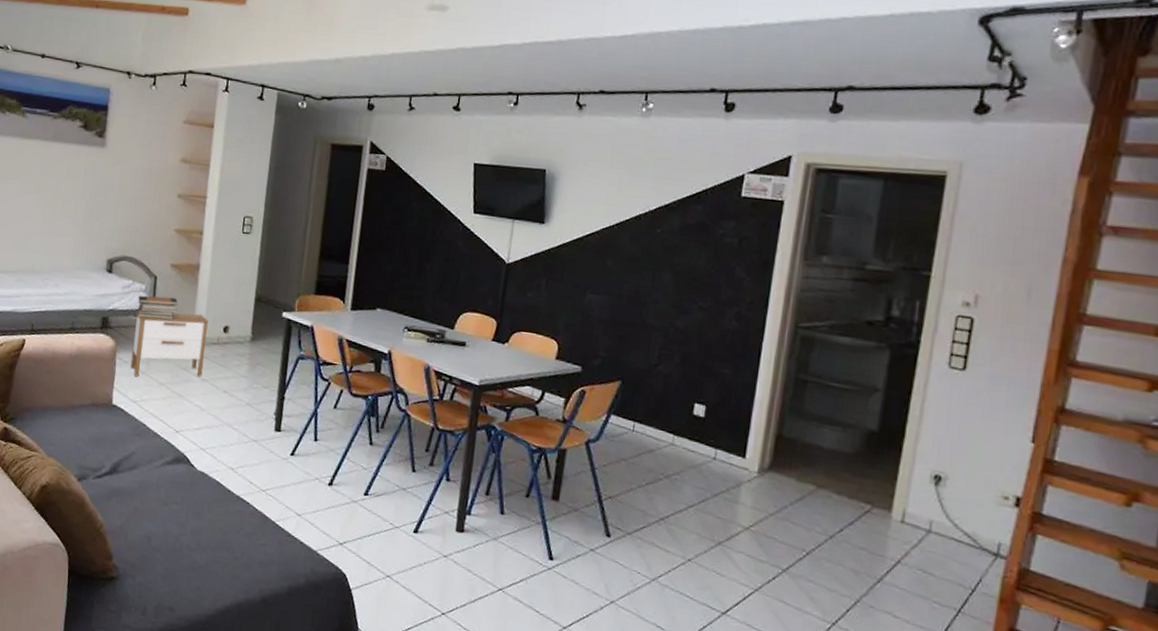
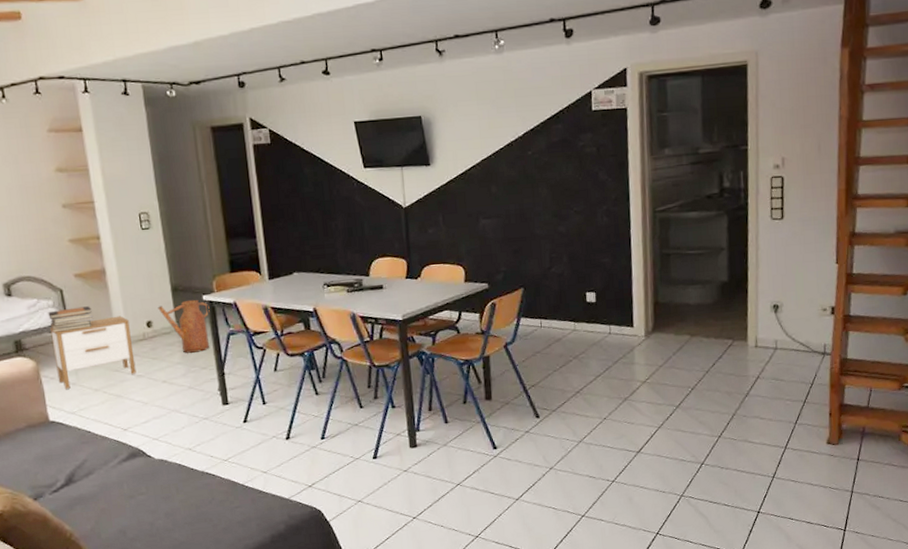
watering can: none [238,313,287,370] -> present [158,299,210,353]

